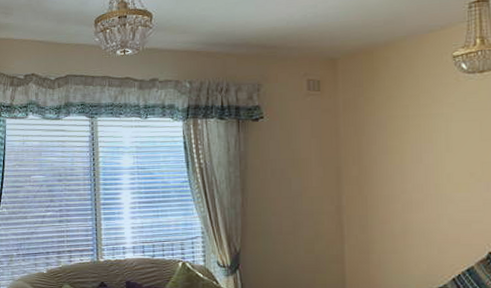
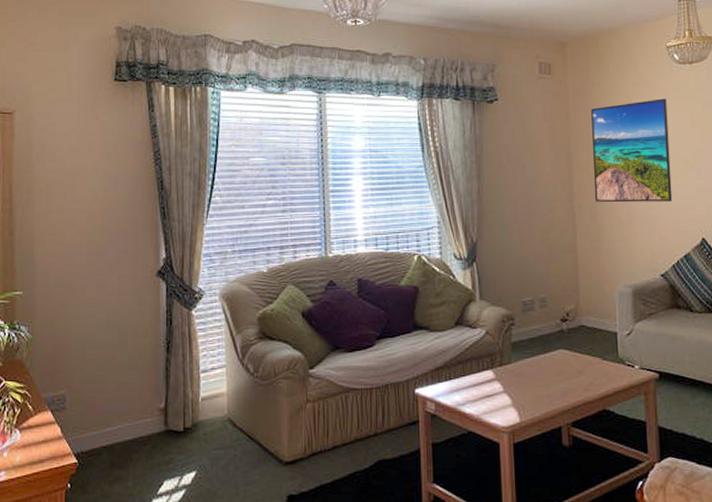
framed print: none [363,110,455,216] -> present [591,98,673,203]

